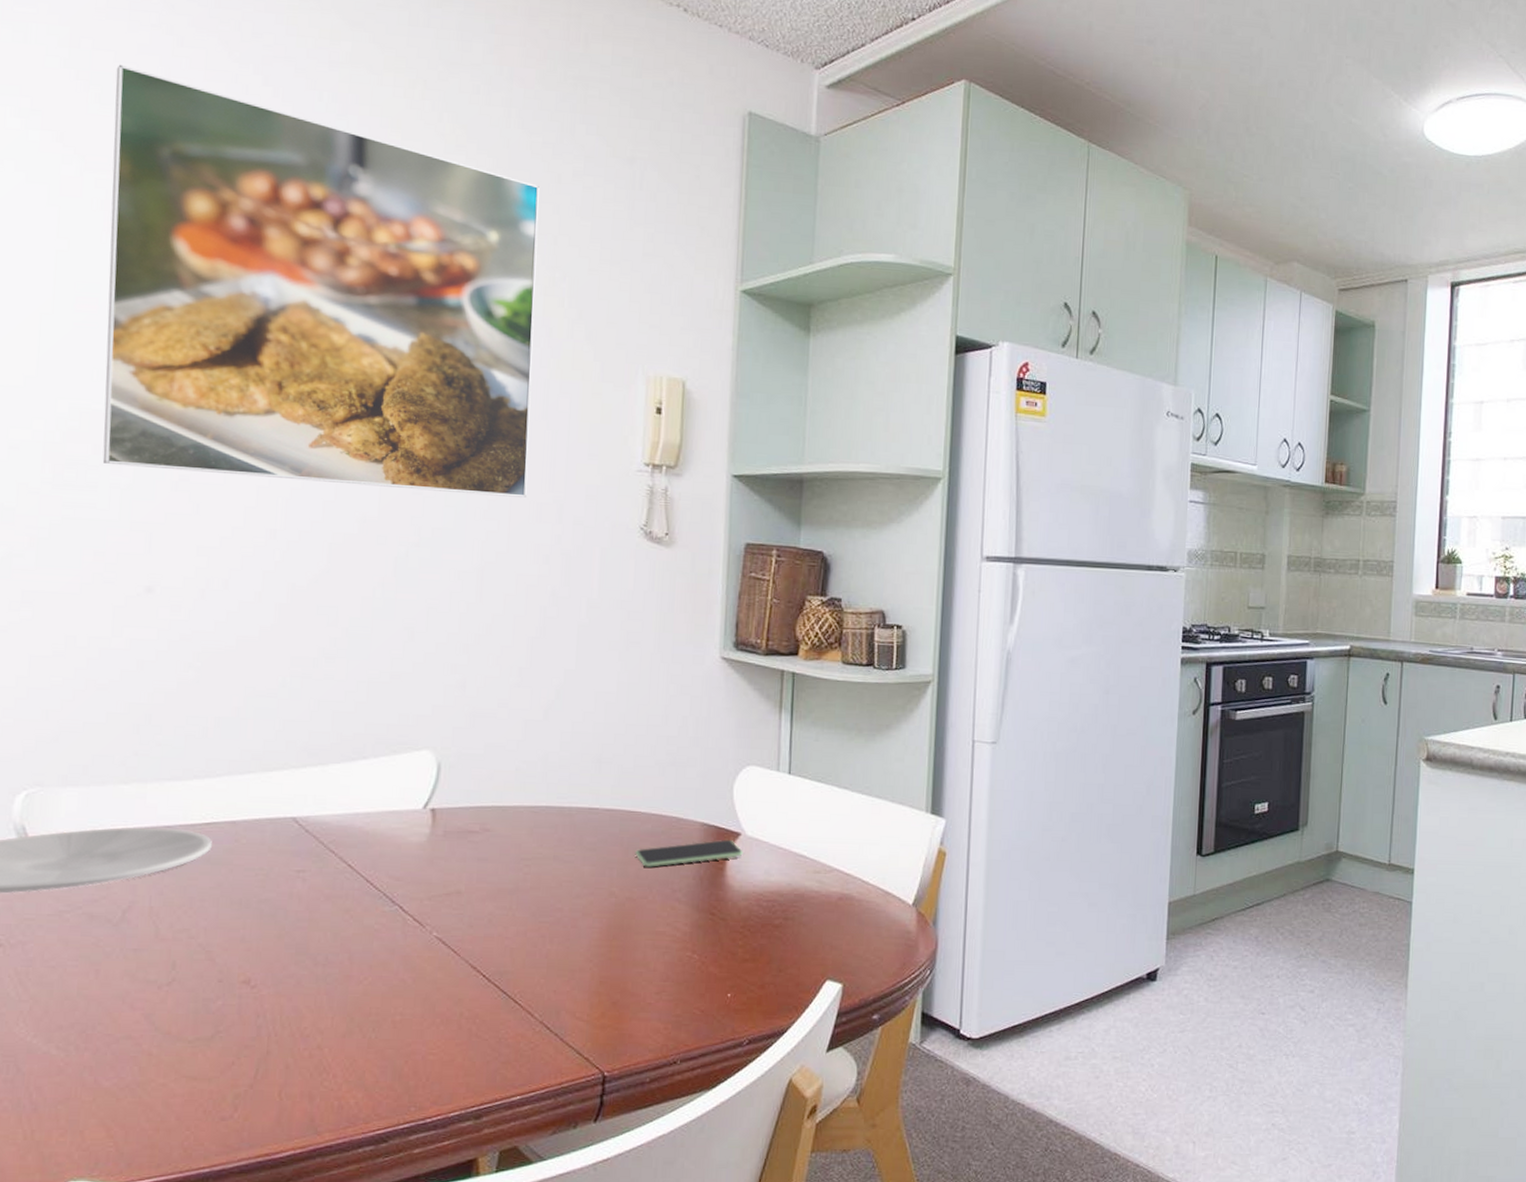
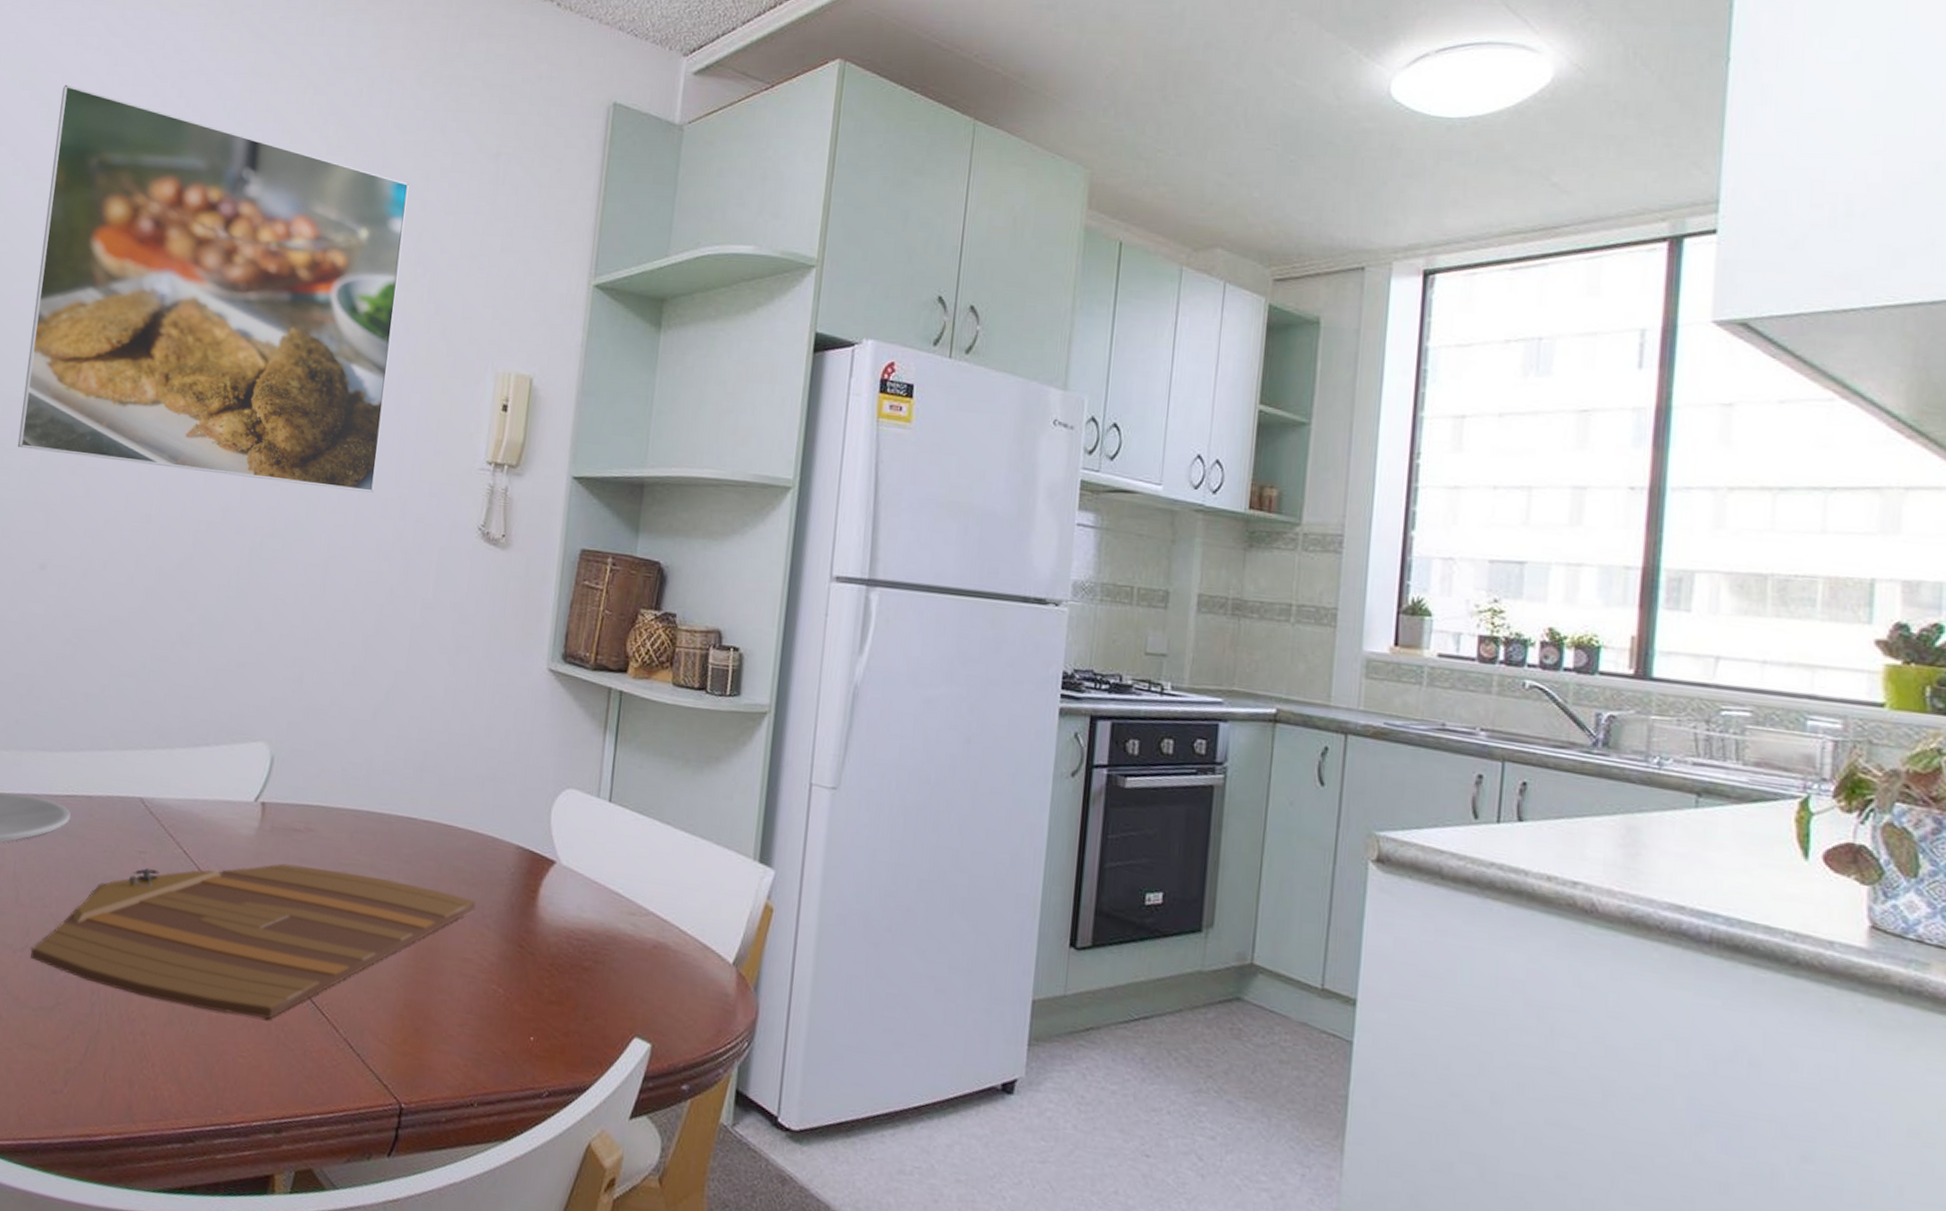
cutting board: none [180,864,665,1016] -> present [31,863,476,1019]
smartphone: present [635,839,743,867] -> none [448,865,557,888]

